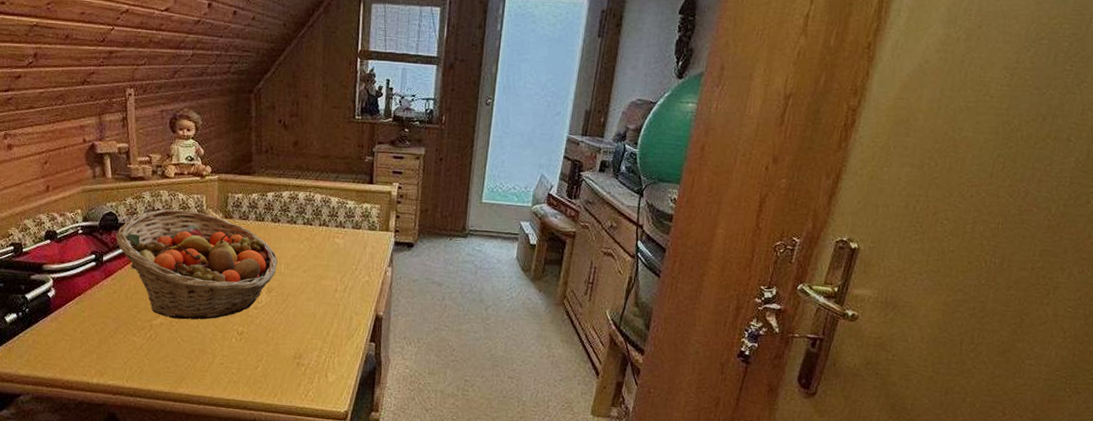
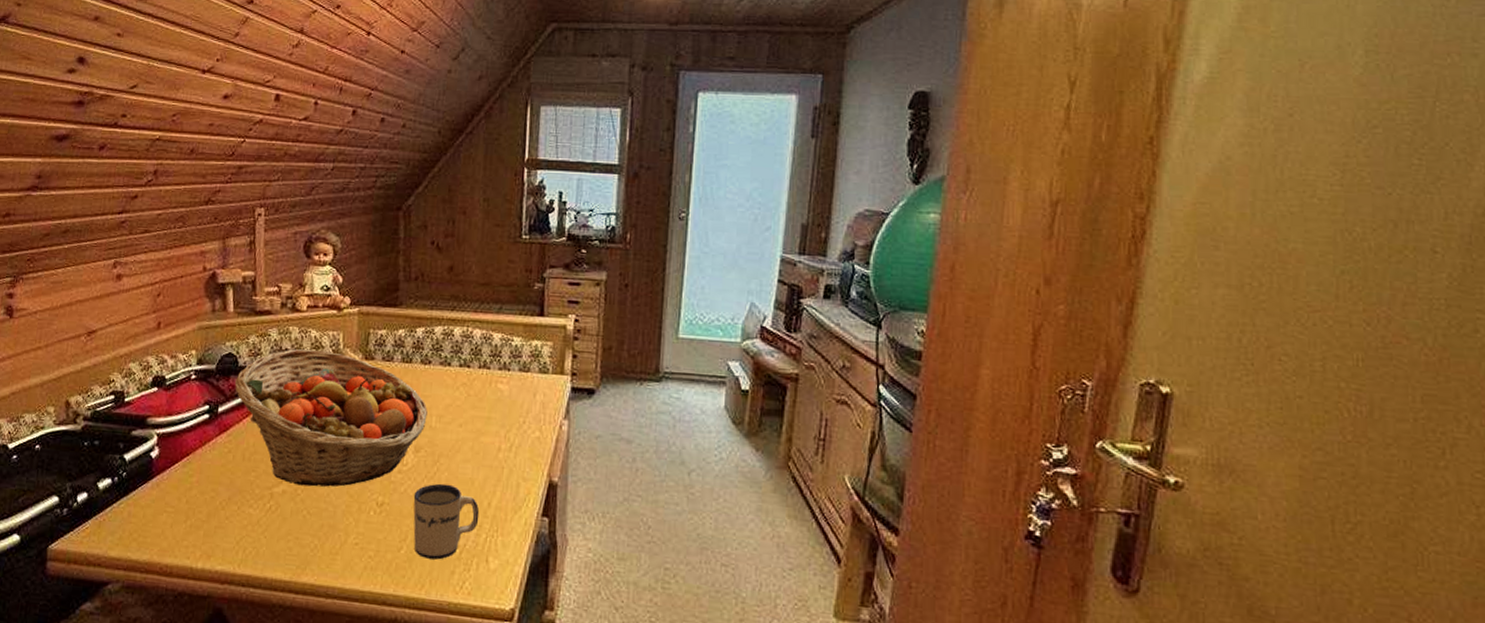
mug: none [267,317,320,375] -> present [413,483,480,560]

